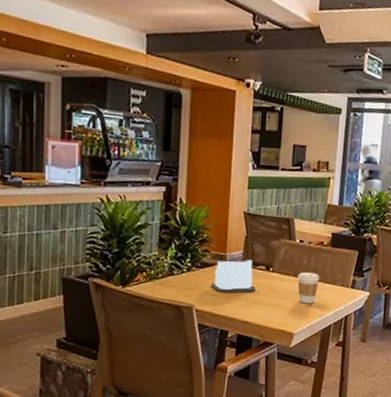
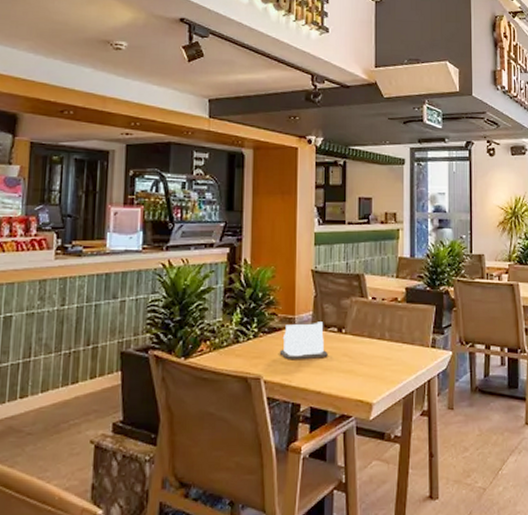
coffee cup: present [297,272,319,304] -> none [373,332,396,368]

